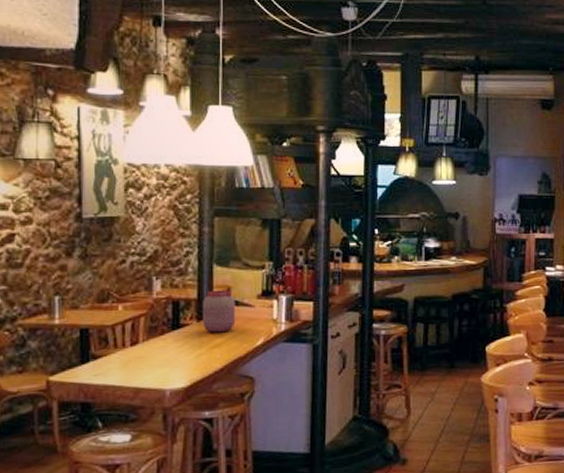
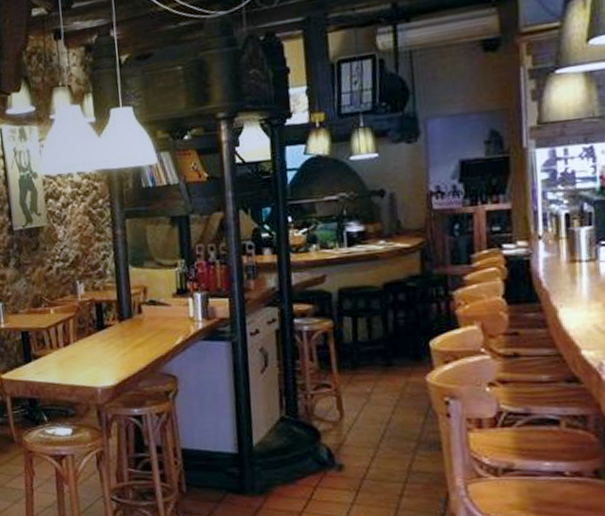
jar: present [203,290,236,333] -> none [122,290,154,333]

